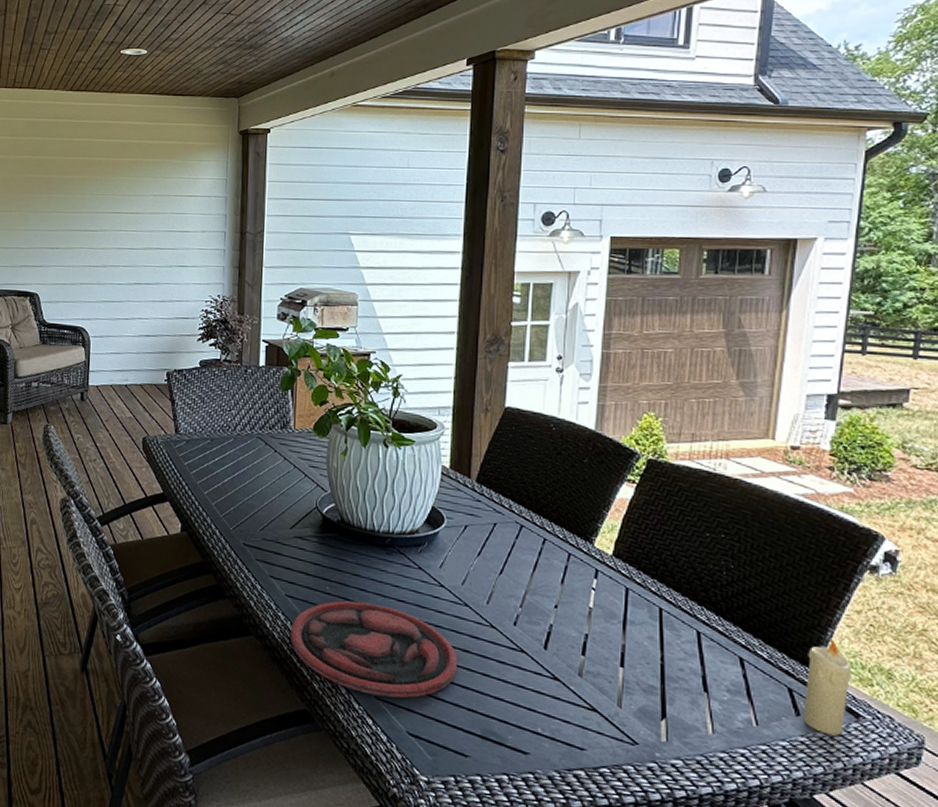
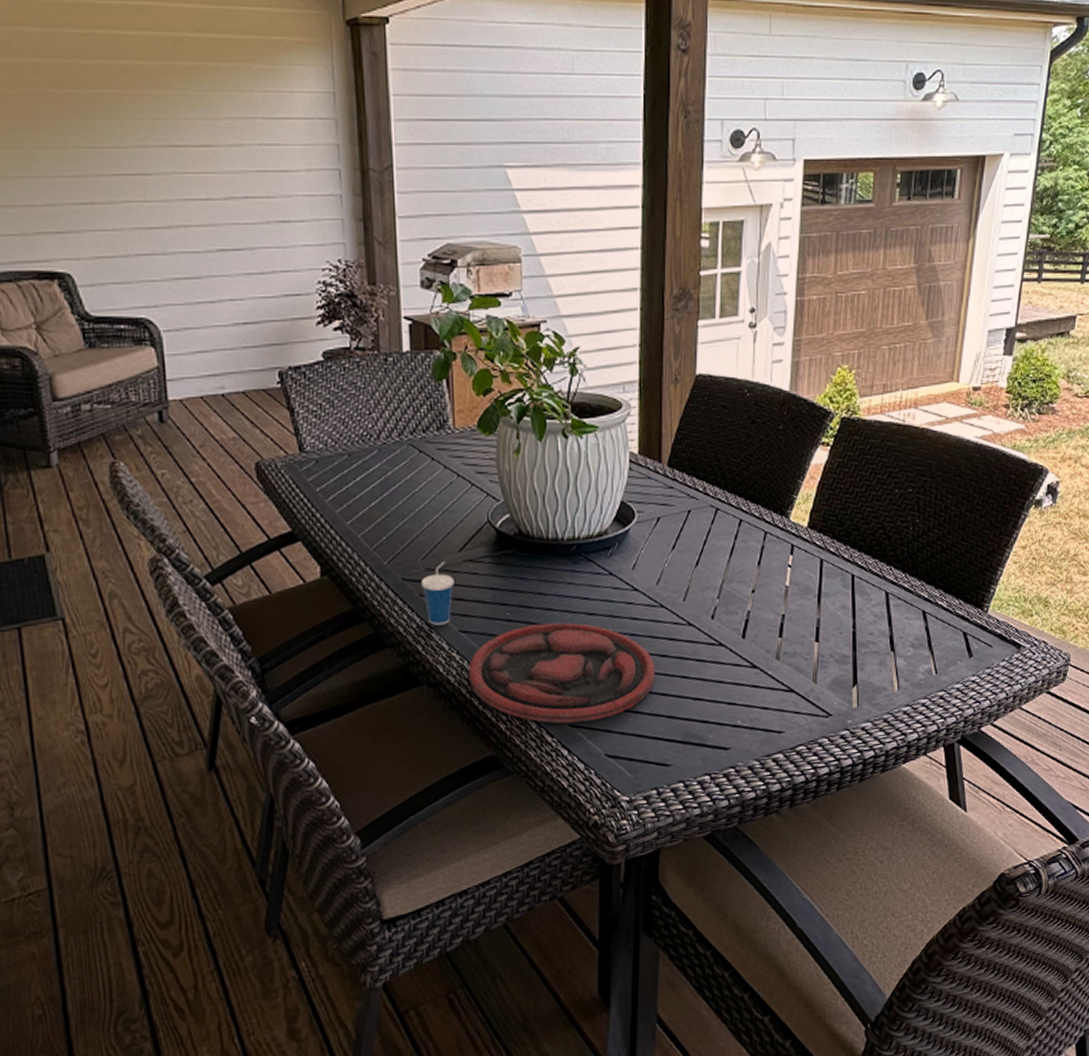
cup: none [258,535,285,588] -> present [421,562,454,625]
candle: present [803,637,852,736] -> none [975,576,1016,670]

